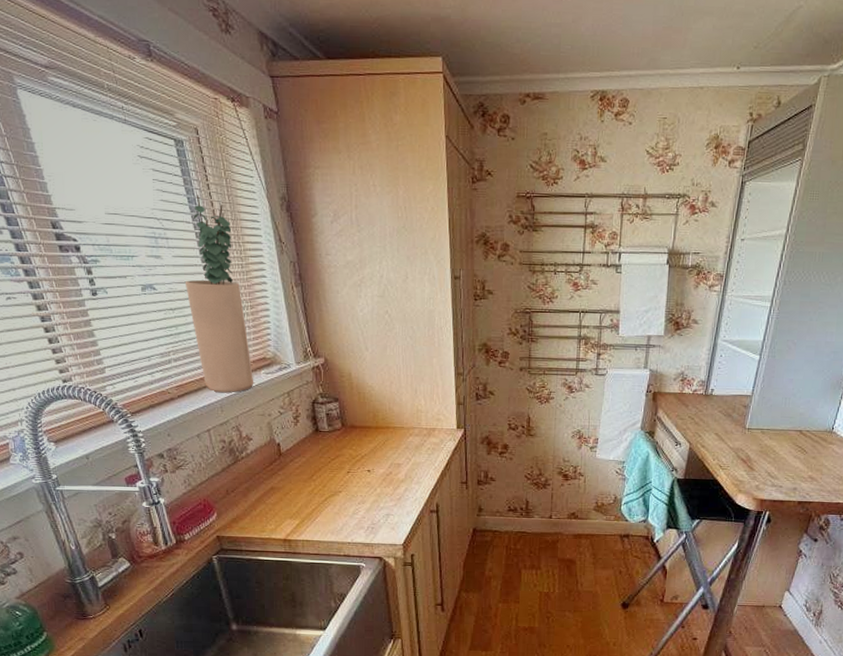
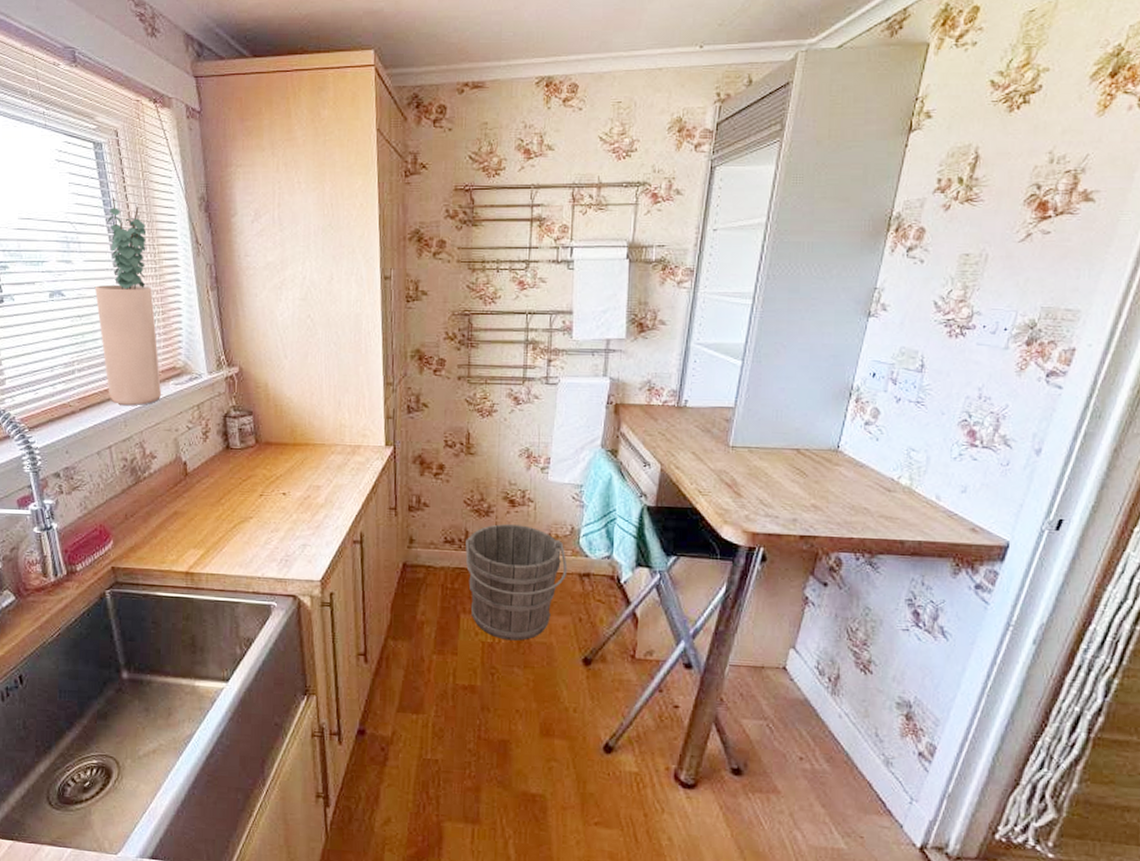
bucket: none [526,495,611,590] -> present [465,524,568,641]

